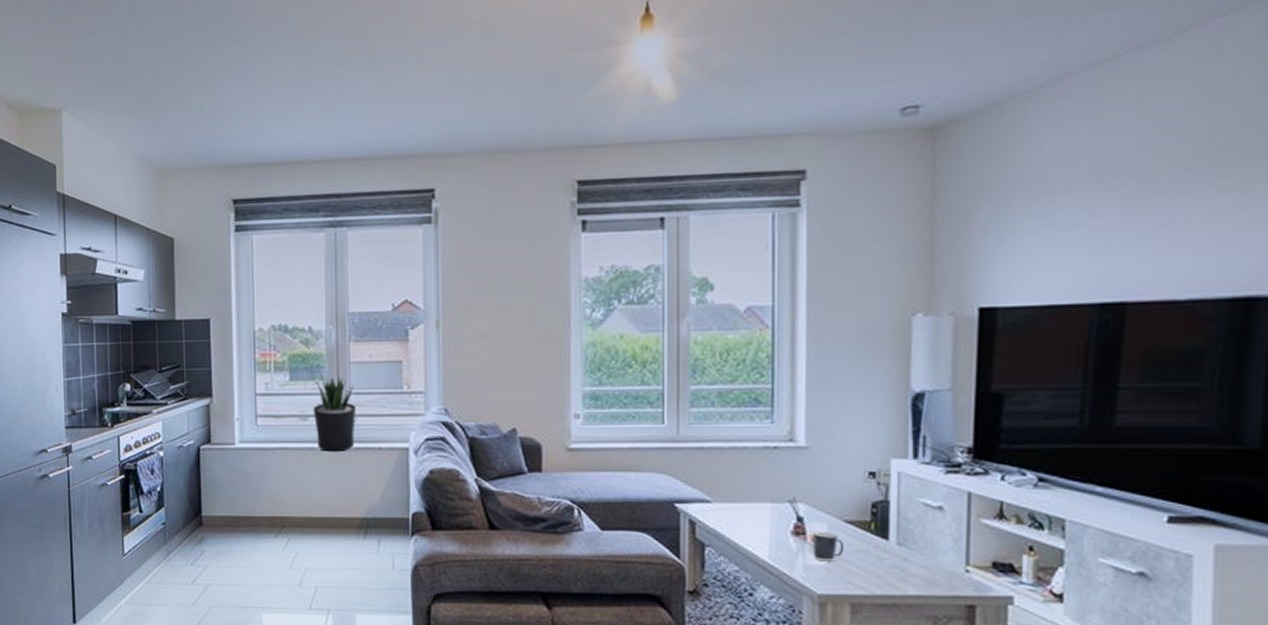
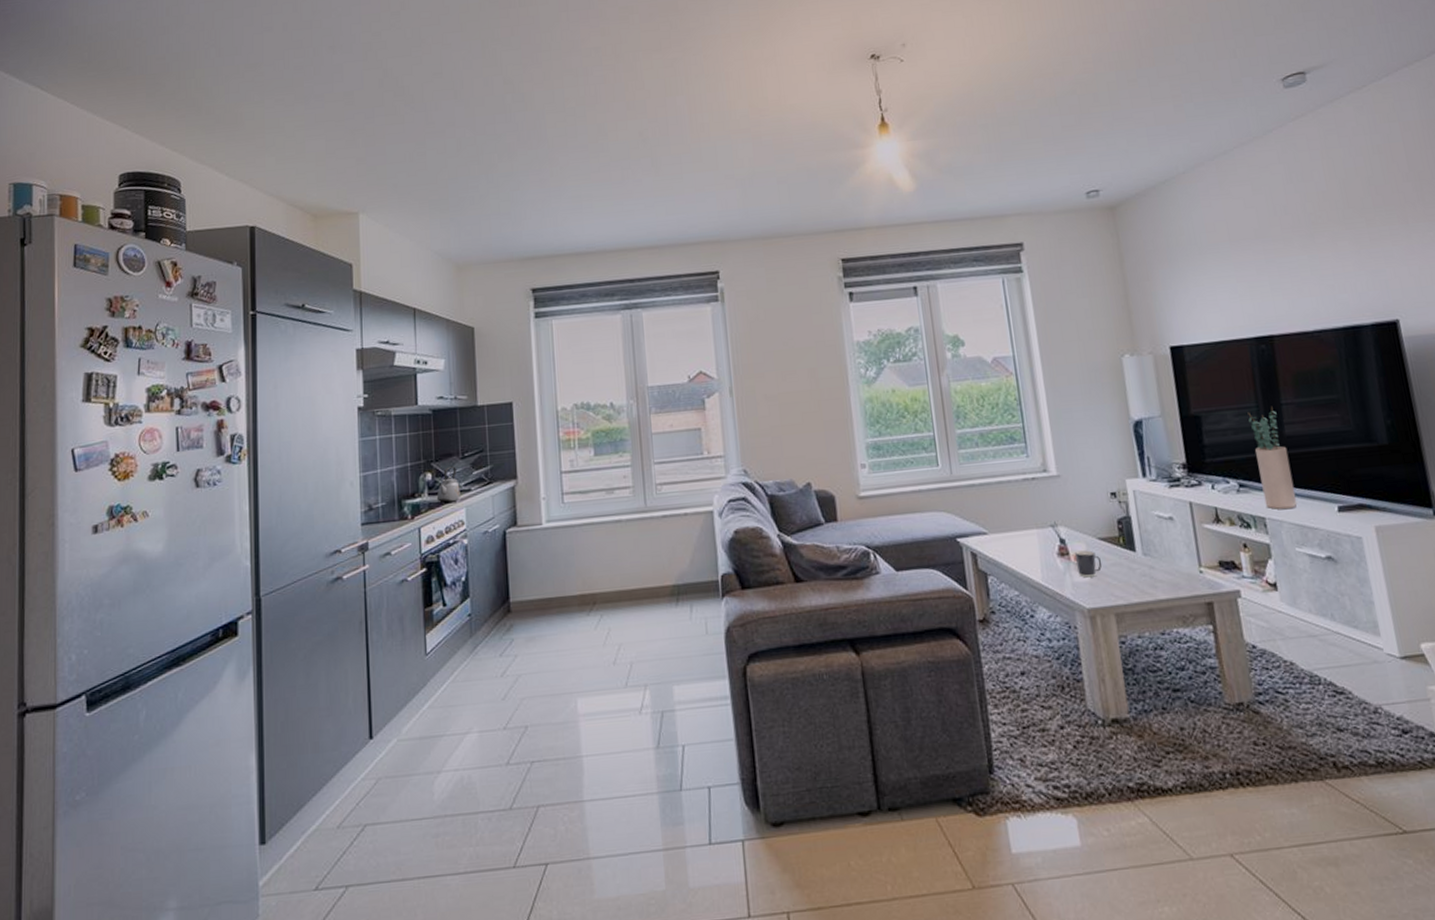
kettle: none [135,379,157,416] -> present [436,466,460,504]
planter: present [313,371,357,452] -> none [618,444,661,523]
vase: none [1068,389,1114,513] -> present [1247,406,1297,510]

